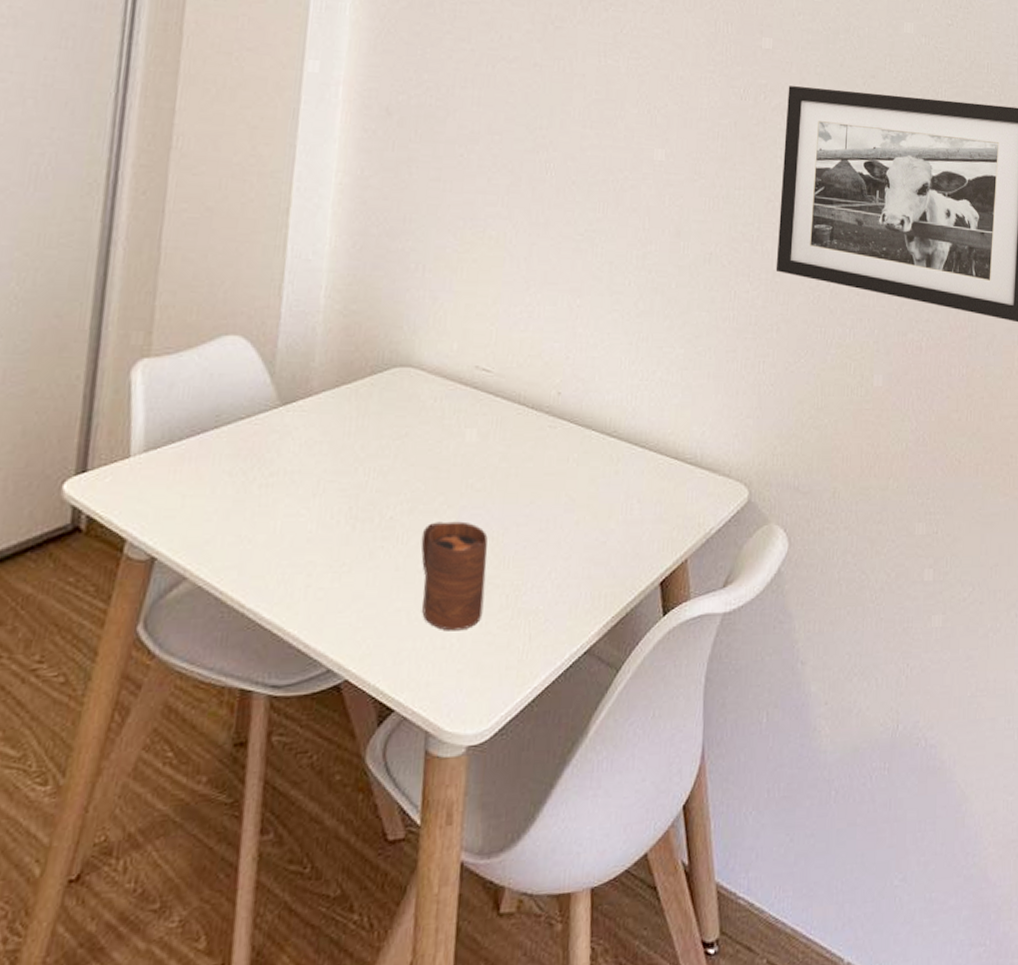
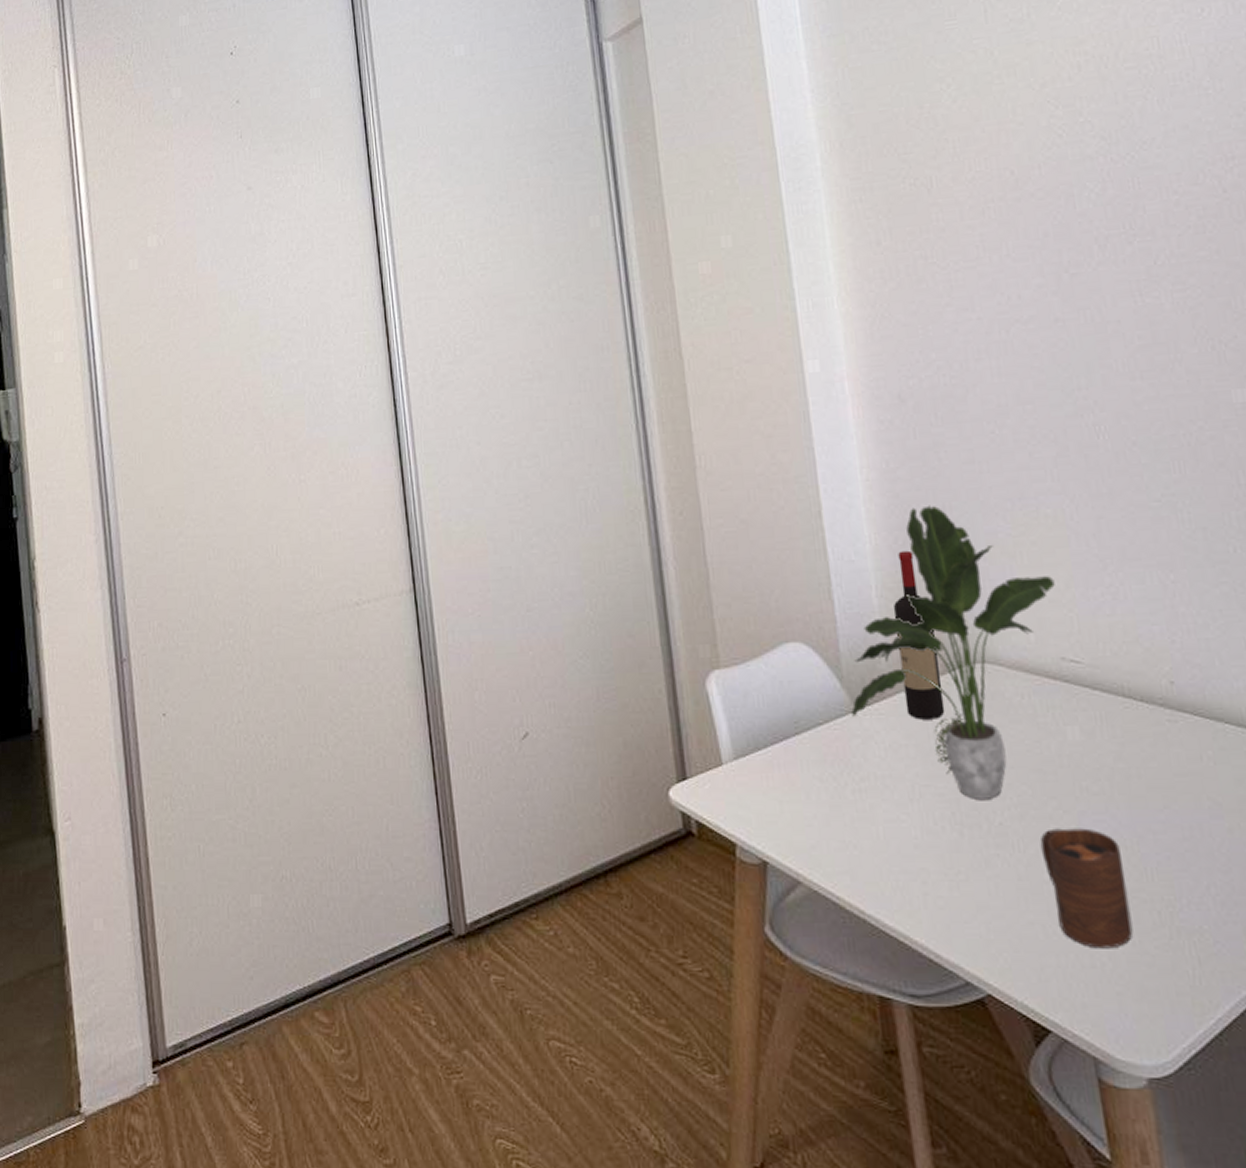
potted plant: none [275,215,485,495] -> present [851,505,1055,799]
wine bottle: none [328,255,370,418] -> present [893,550,945,720]

